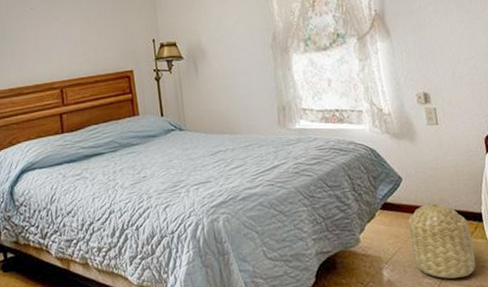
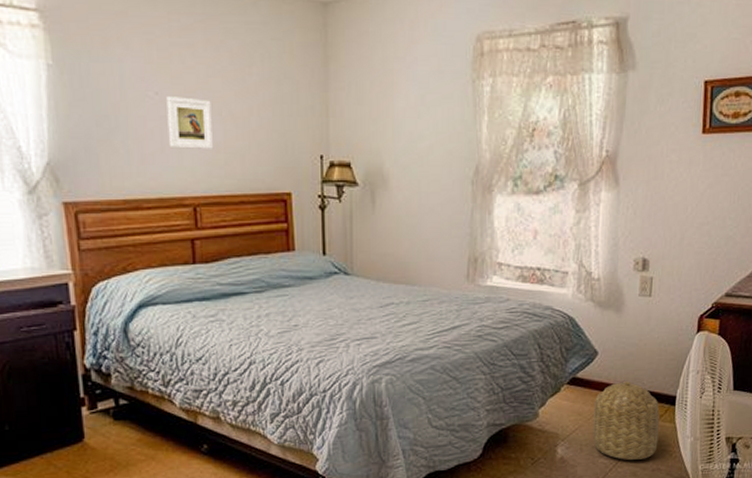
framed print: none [39,9,73,47] -> present [166,96,213,151]

